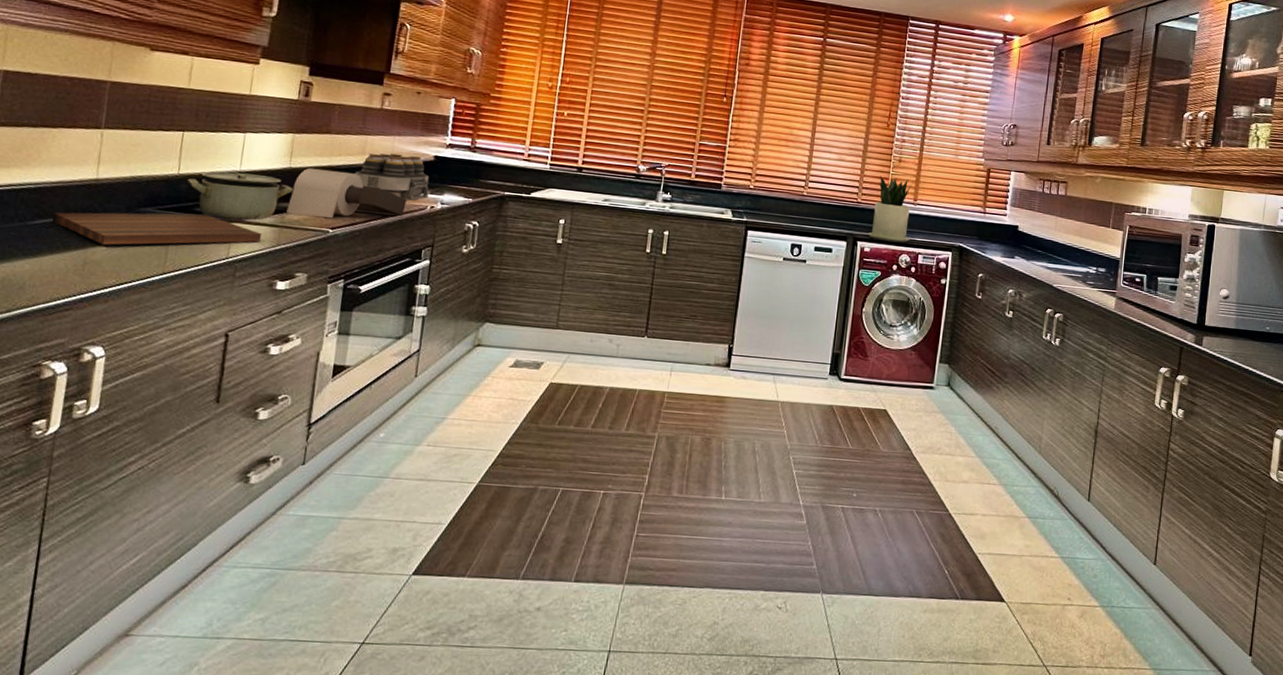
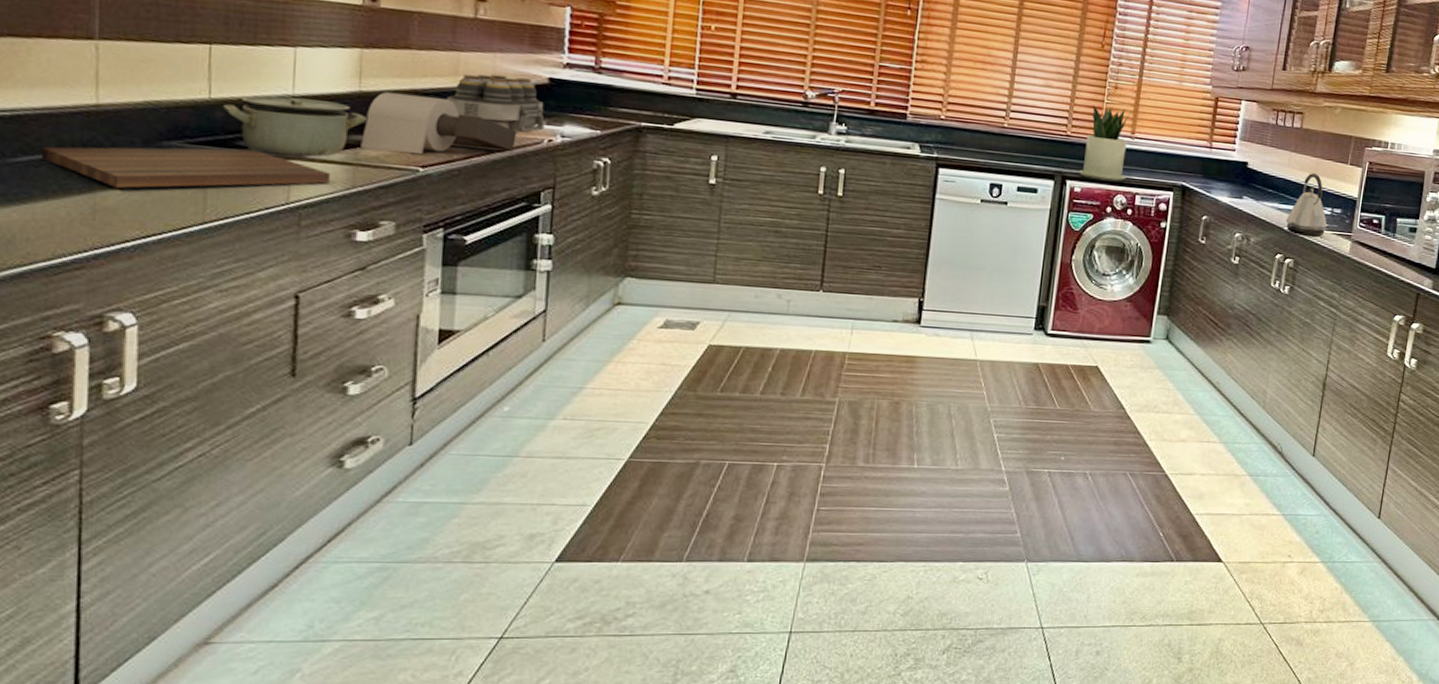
kettle: none [1055,235,1093,295] -> present [1286,173,1327,238]

